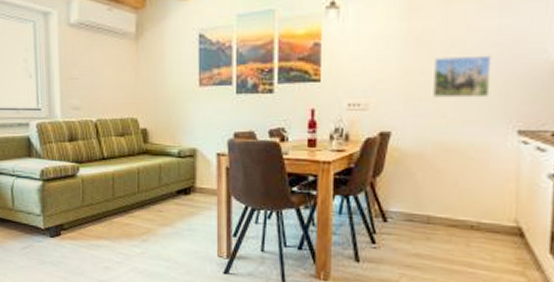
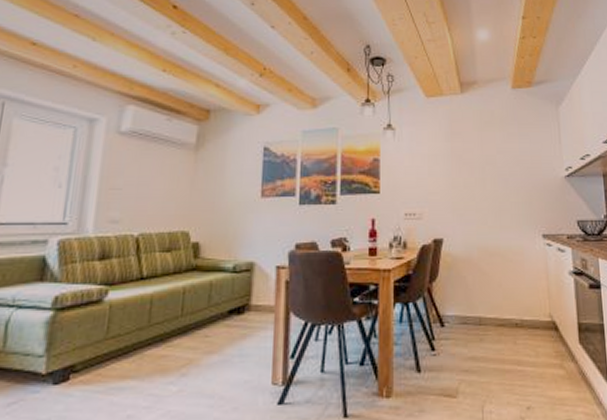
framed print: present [433,55,492,98] -> none [473,172,519,207]

